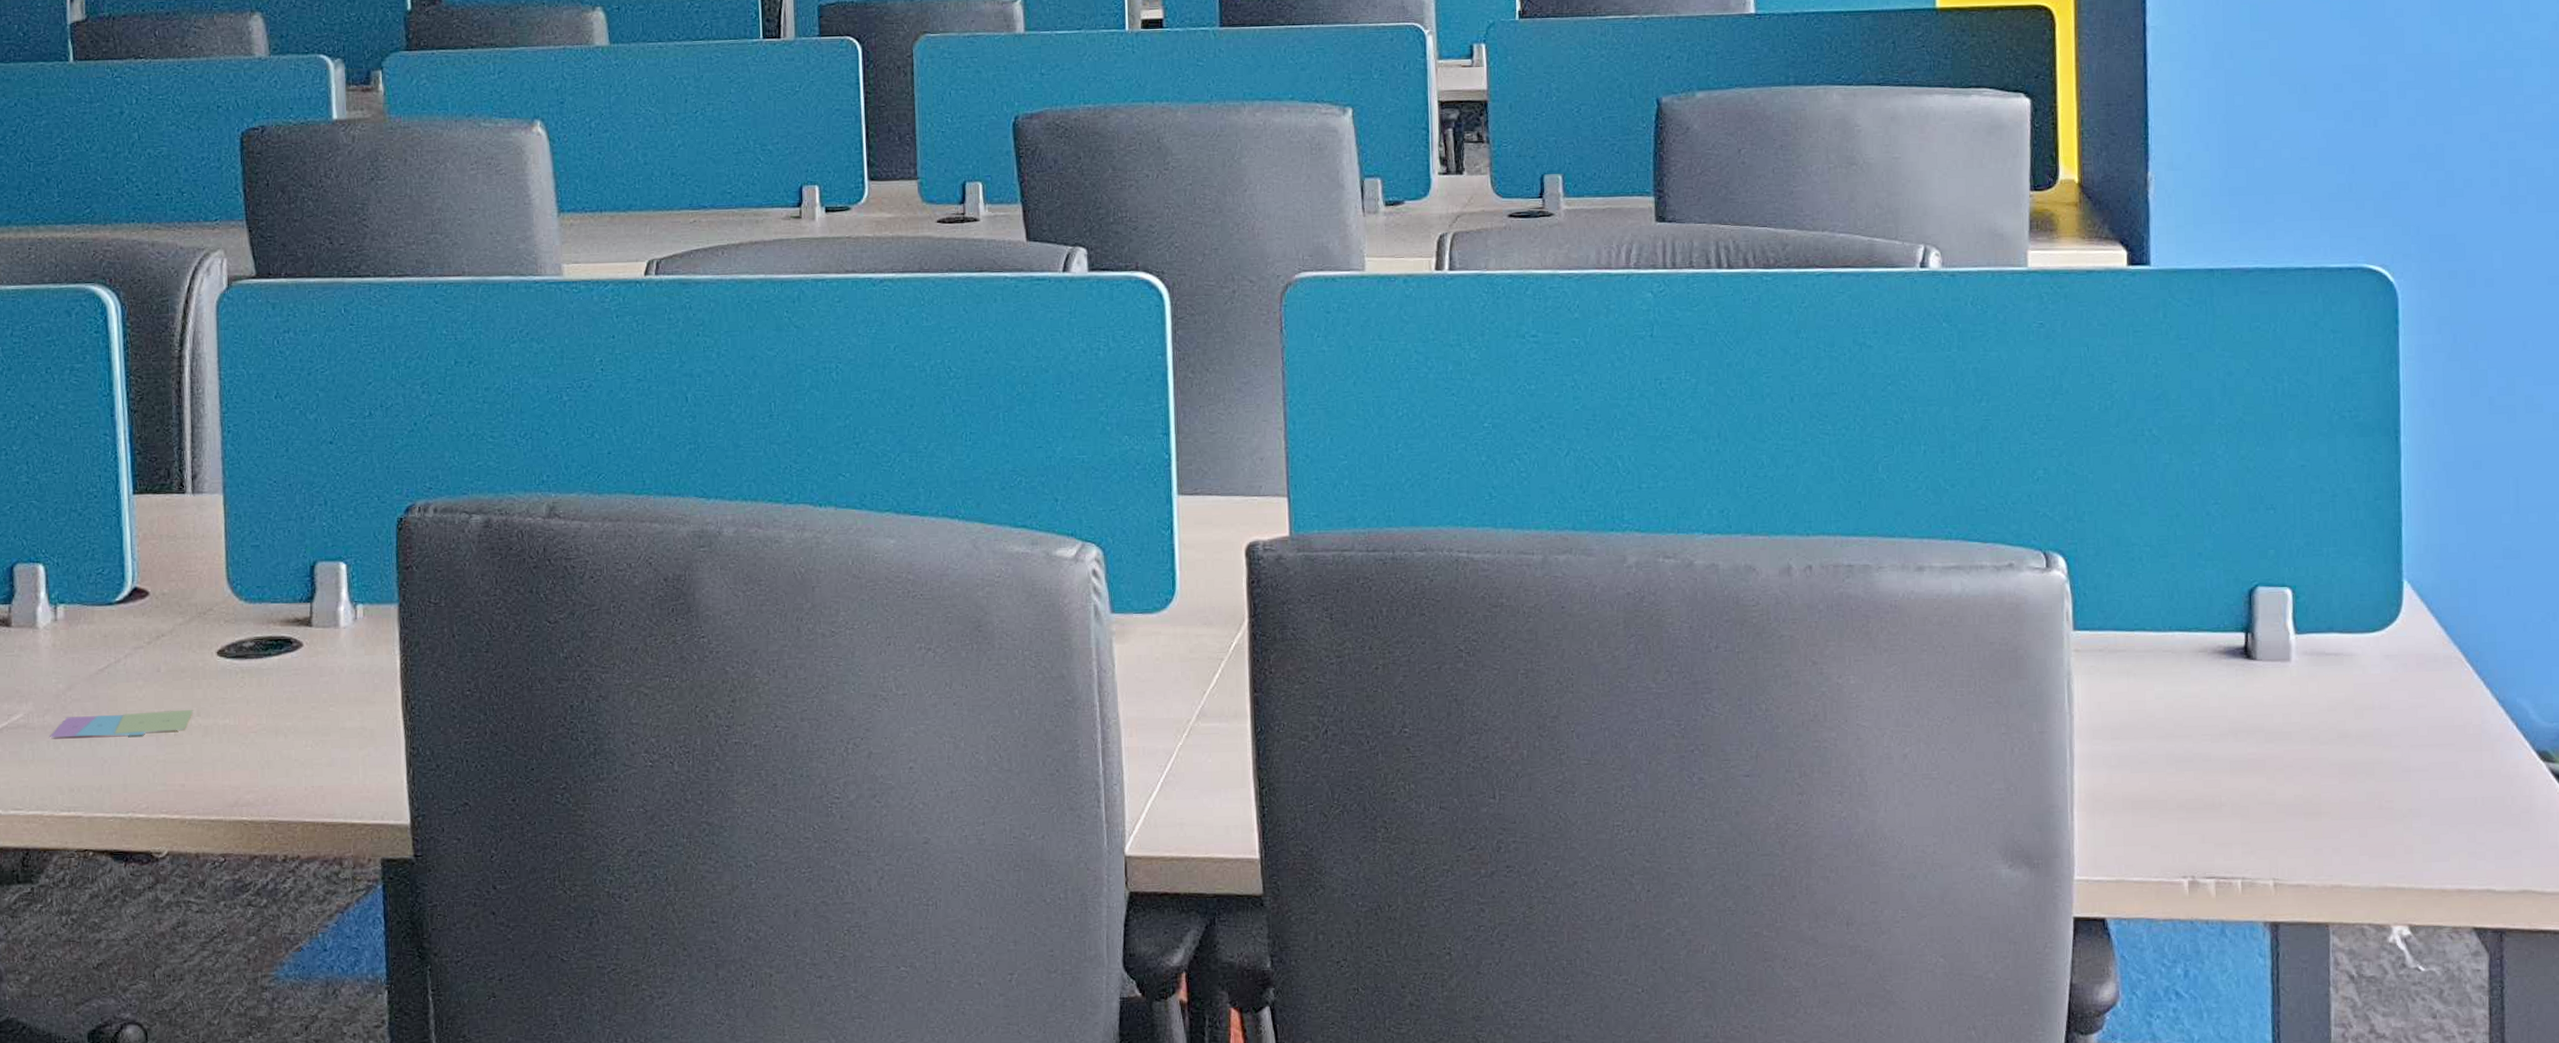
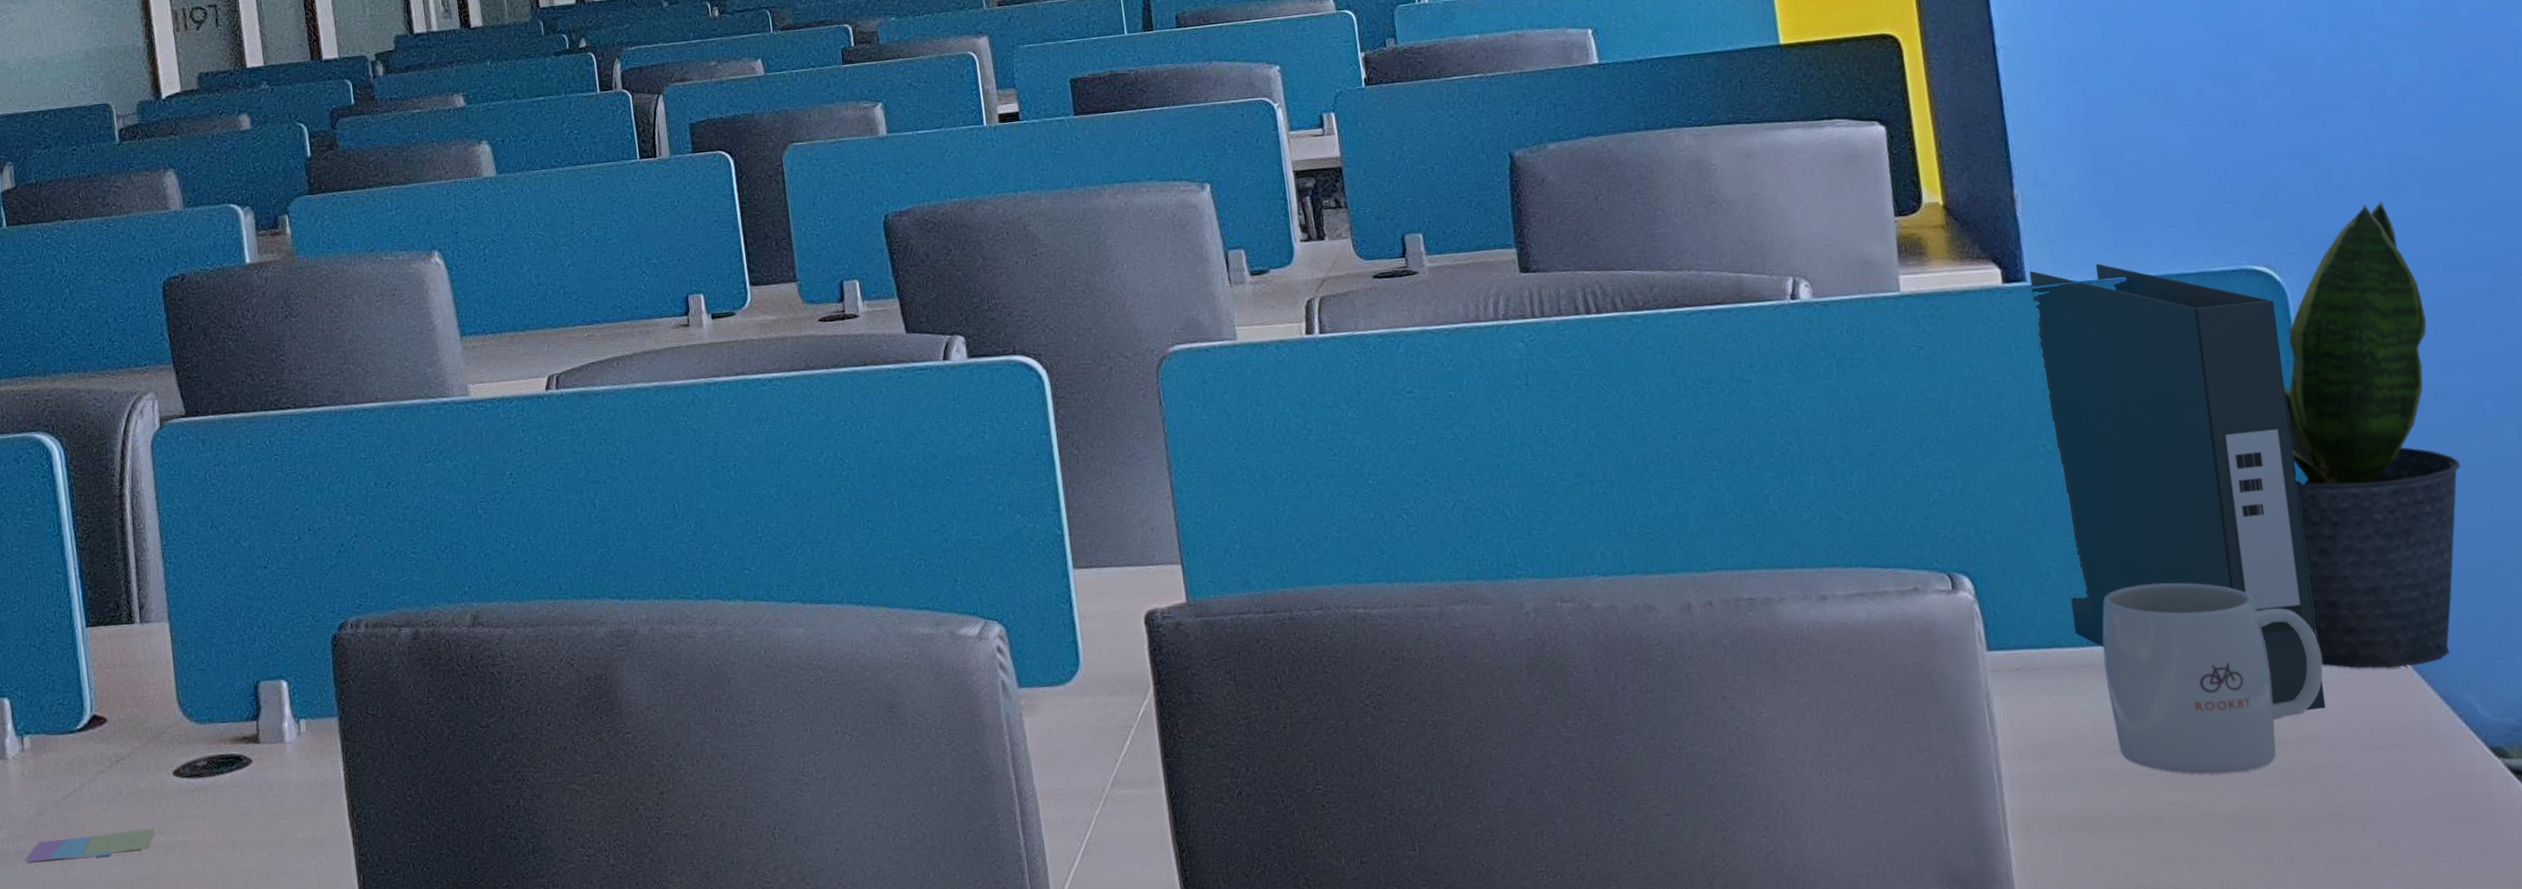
binder: none [2154,252,2388,705] -> present [2029,264,2326,710]
mug: none [2183,573,2390,763] -> present [2102,582,2323,774]
potted plant: none [2384,209,2542,669] -> present [2284,201,2461,669]

